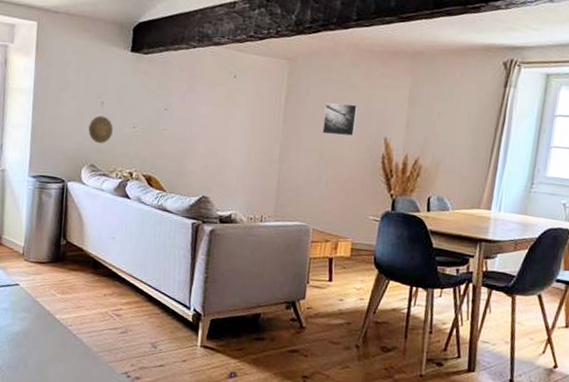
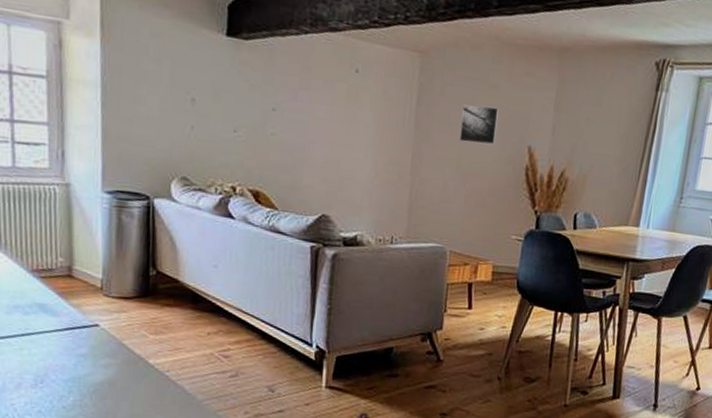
decorative plate: present [88,115,113,144] -> none [177,116,209,152]

